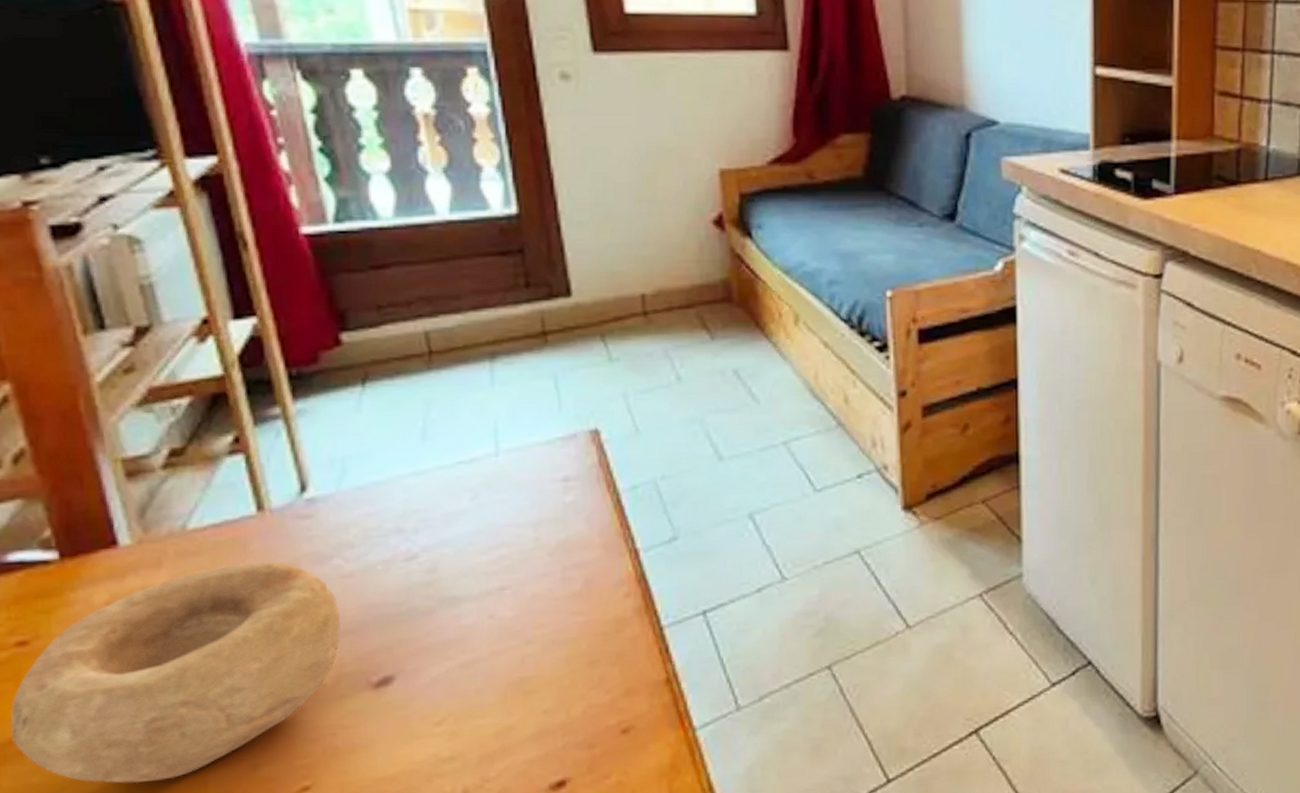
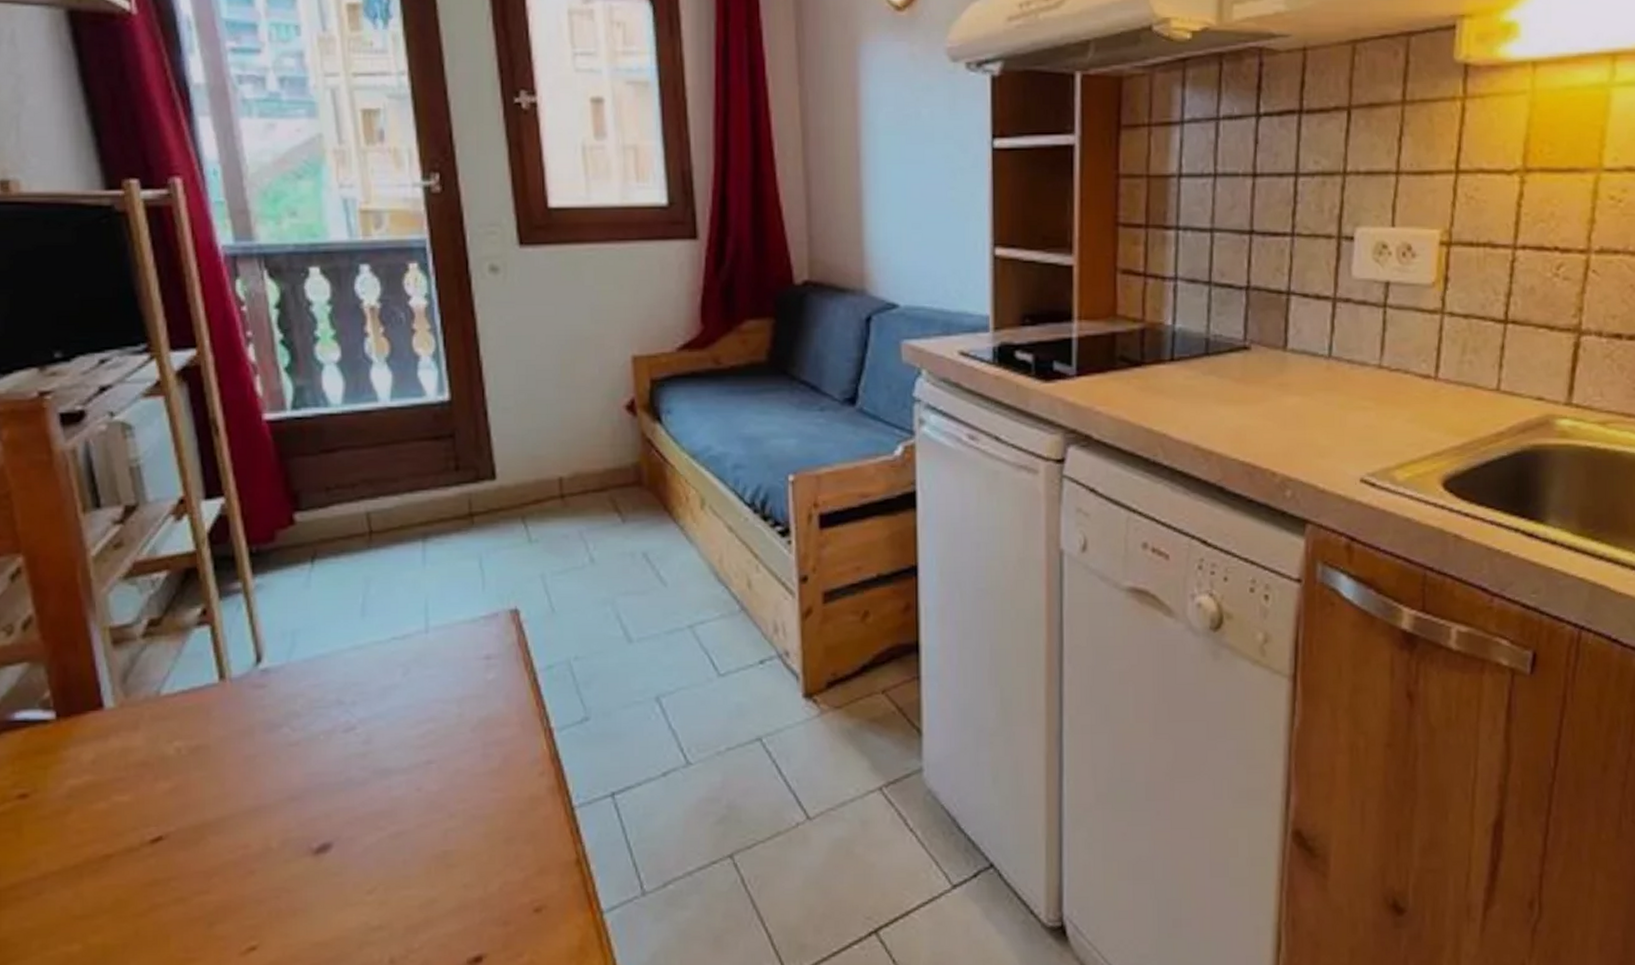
bowl: present [10,561,341,784] -> none [11,727,288,934]

